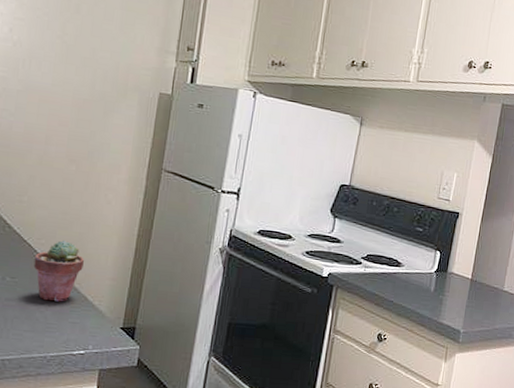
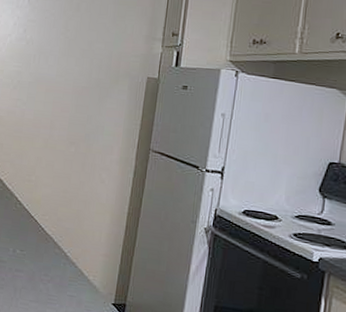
potted succulent: present [33,240,84,302] -> none [39,217,81,275]

